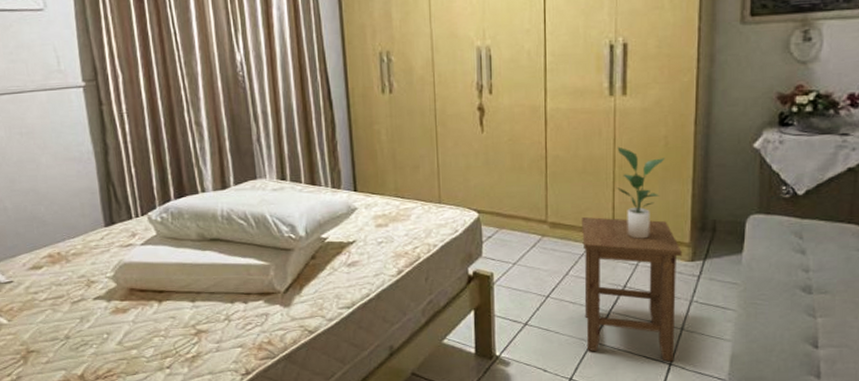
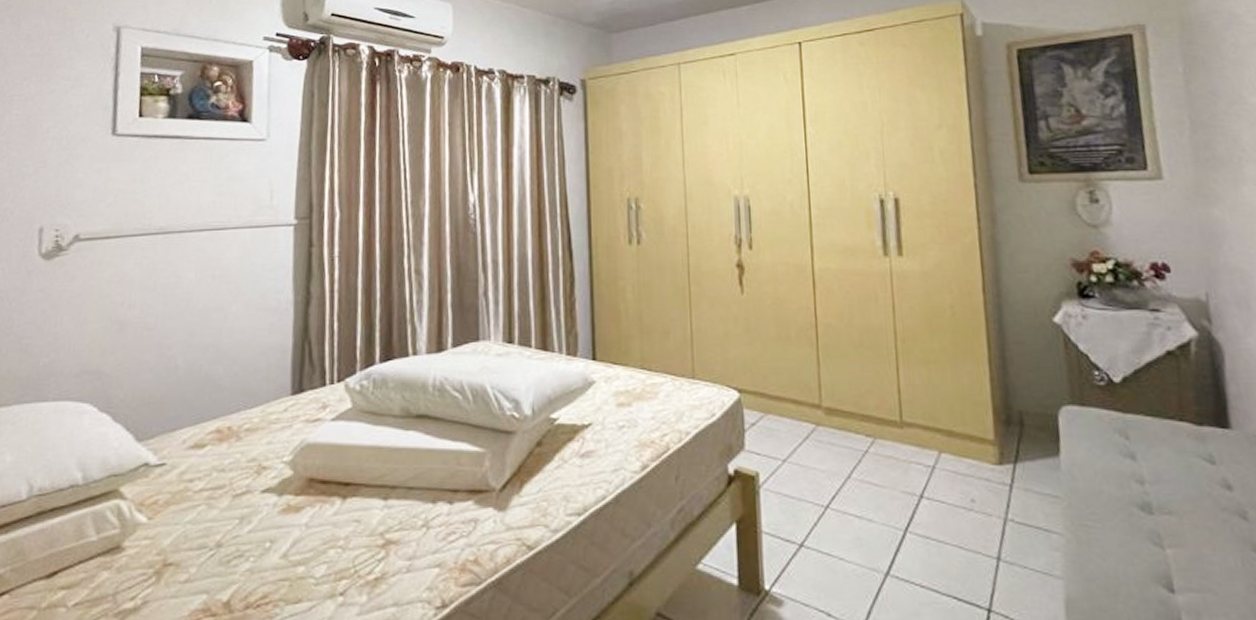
stool: present [582,217,682,362] -> none [863,403,993,607]
potted plant: present [616,146,666,239] -> none [897,316,954,433]

